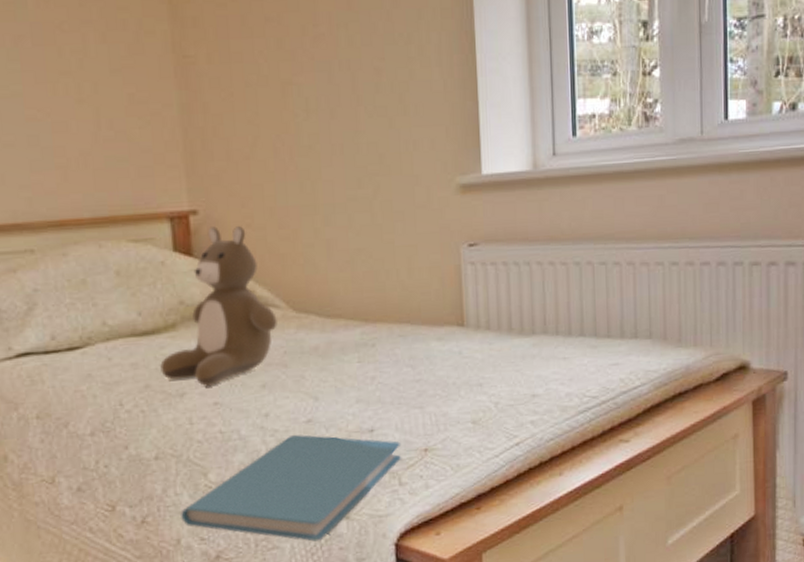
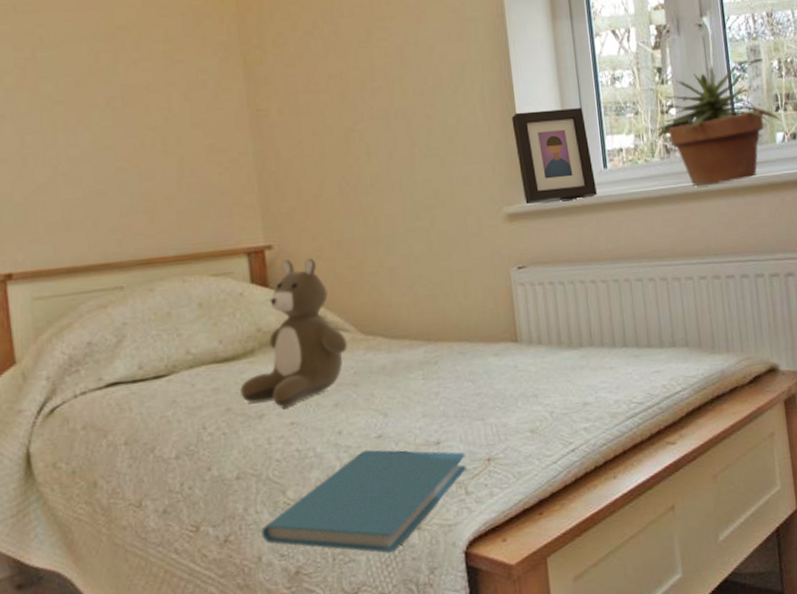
picture frame: none [471,65,564,174] -> present [512,108,598,204]
potted plant: none [633,19,782,161] -> present [654,63,782,187]

